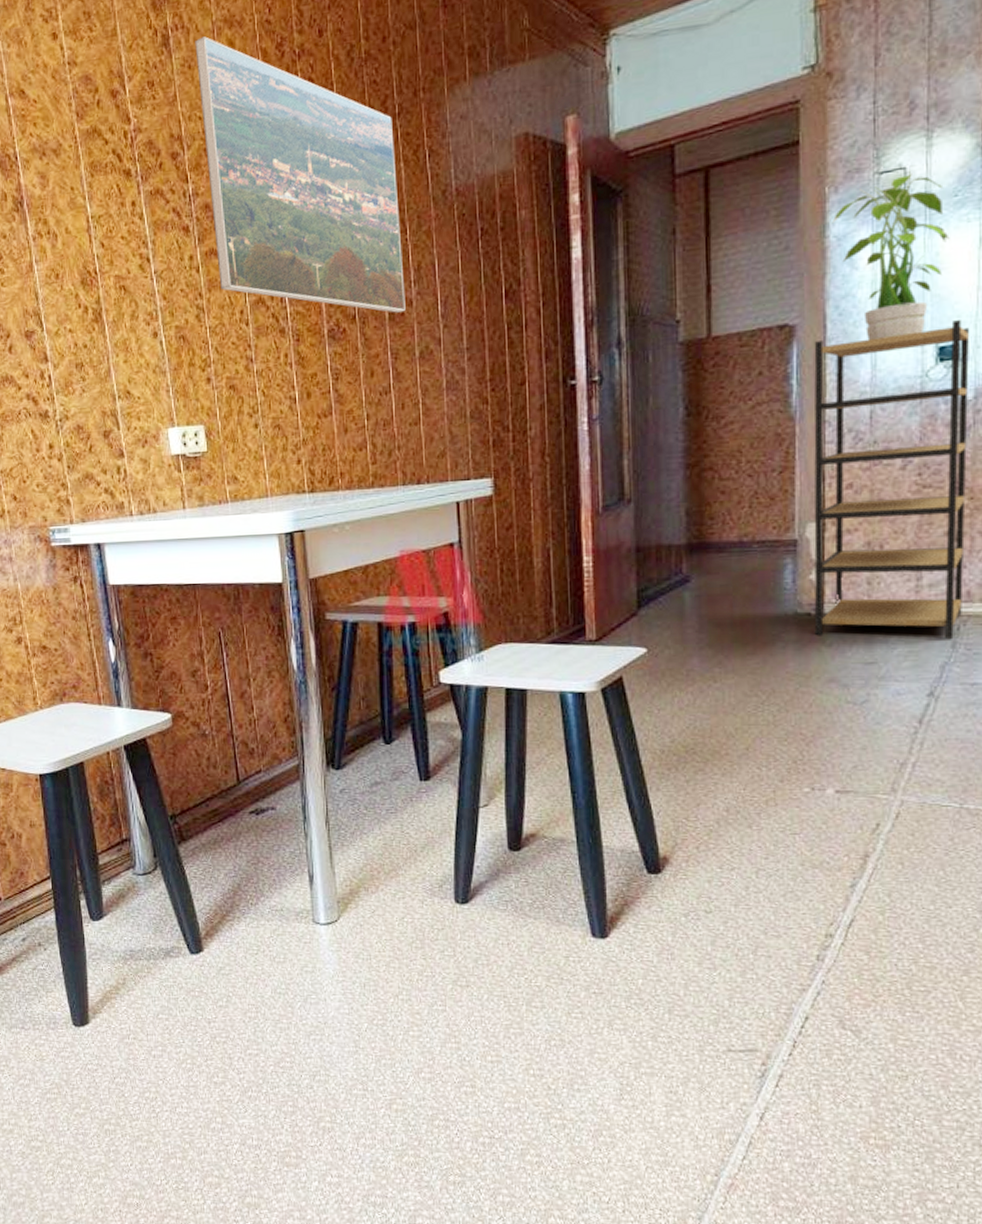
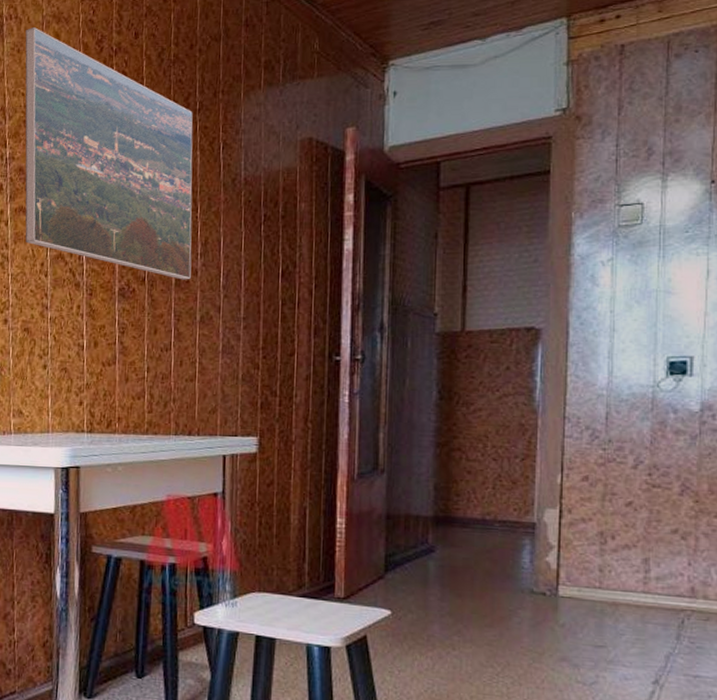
shelving unit: present [814,320,970,639] -> none [548,340,698,631]
potted plant: present [831,170,950,340] -> none [576,206,681,349]

